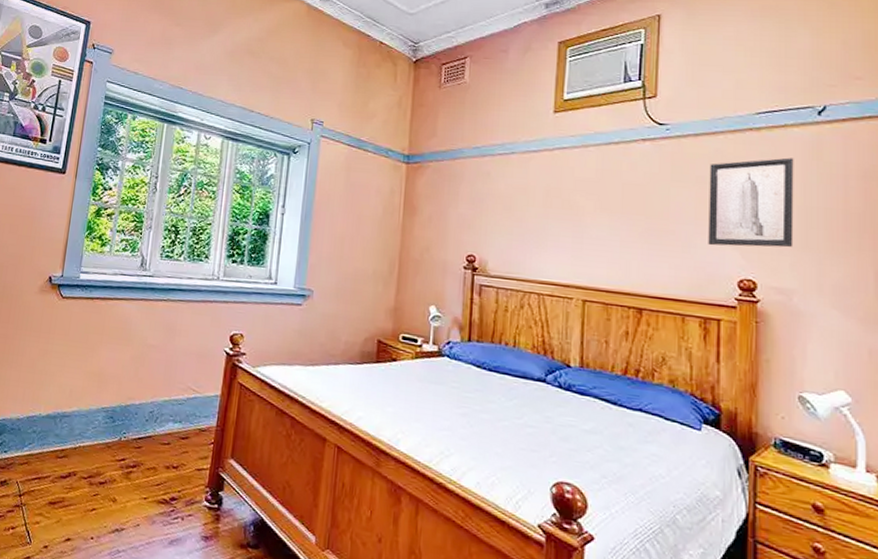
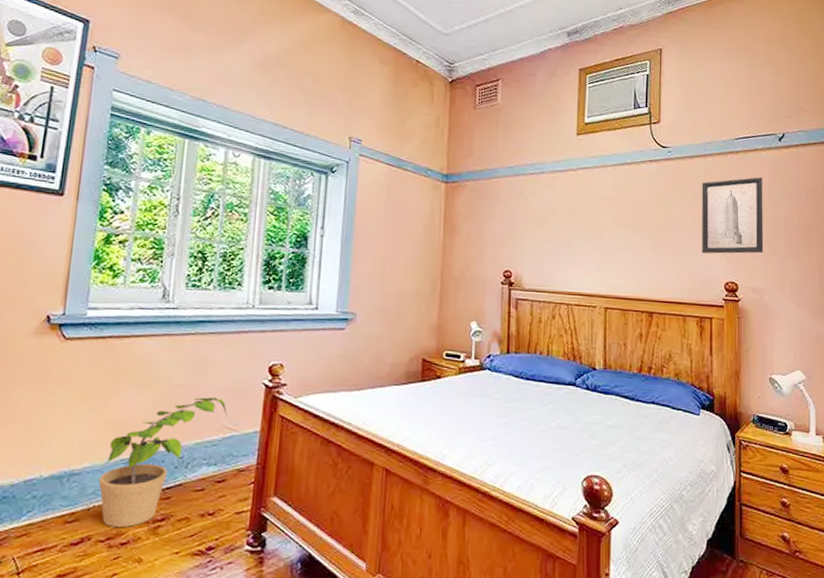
potted plant: none [84,358,192,469] -> present [99,397,227,527]

